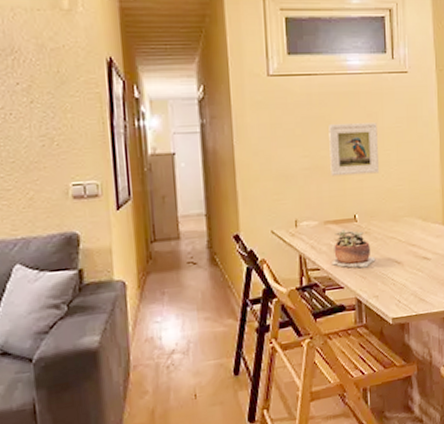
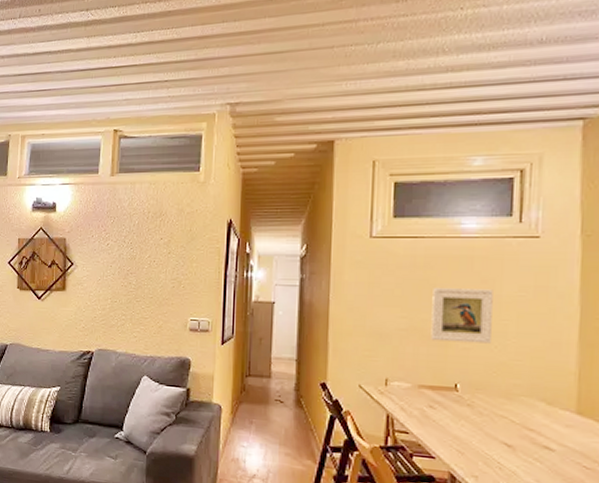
succulent plant: present [331,230,376,268] -> none [423,397,478,443]

